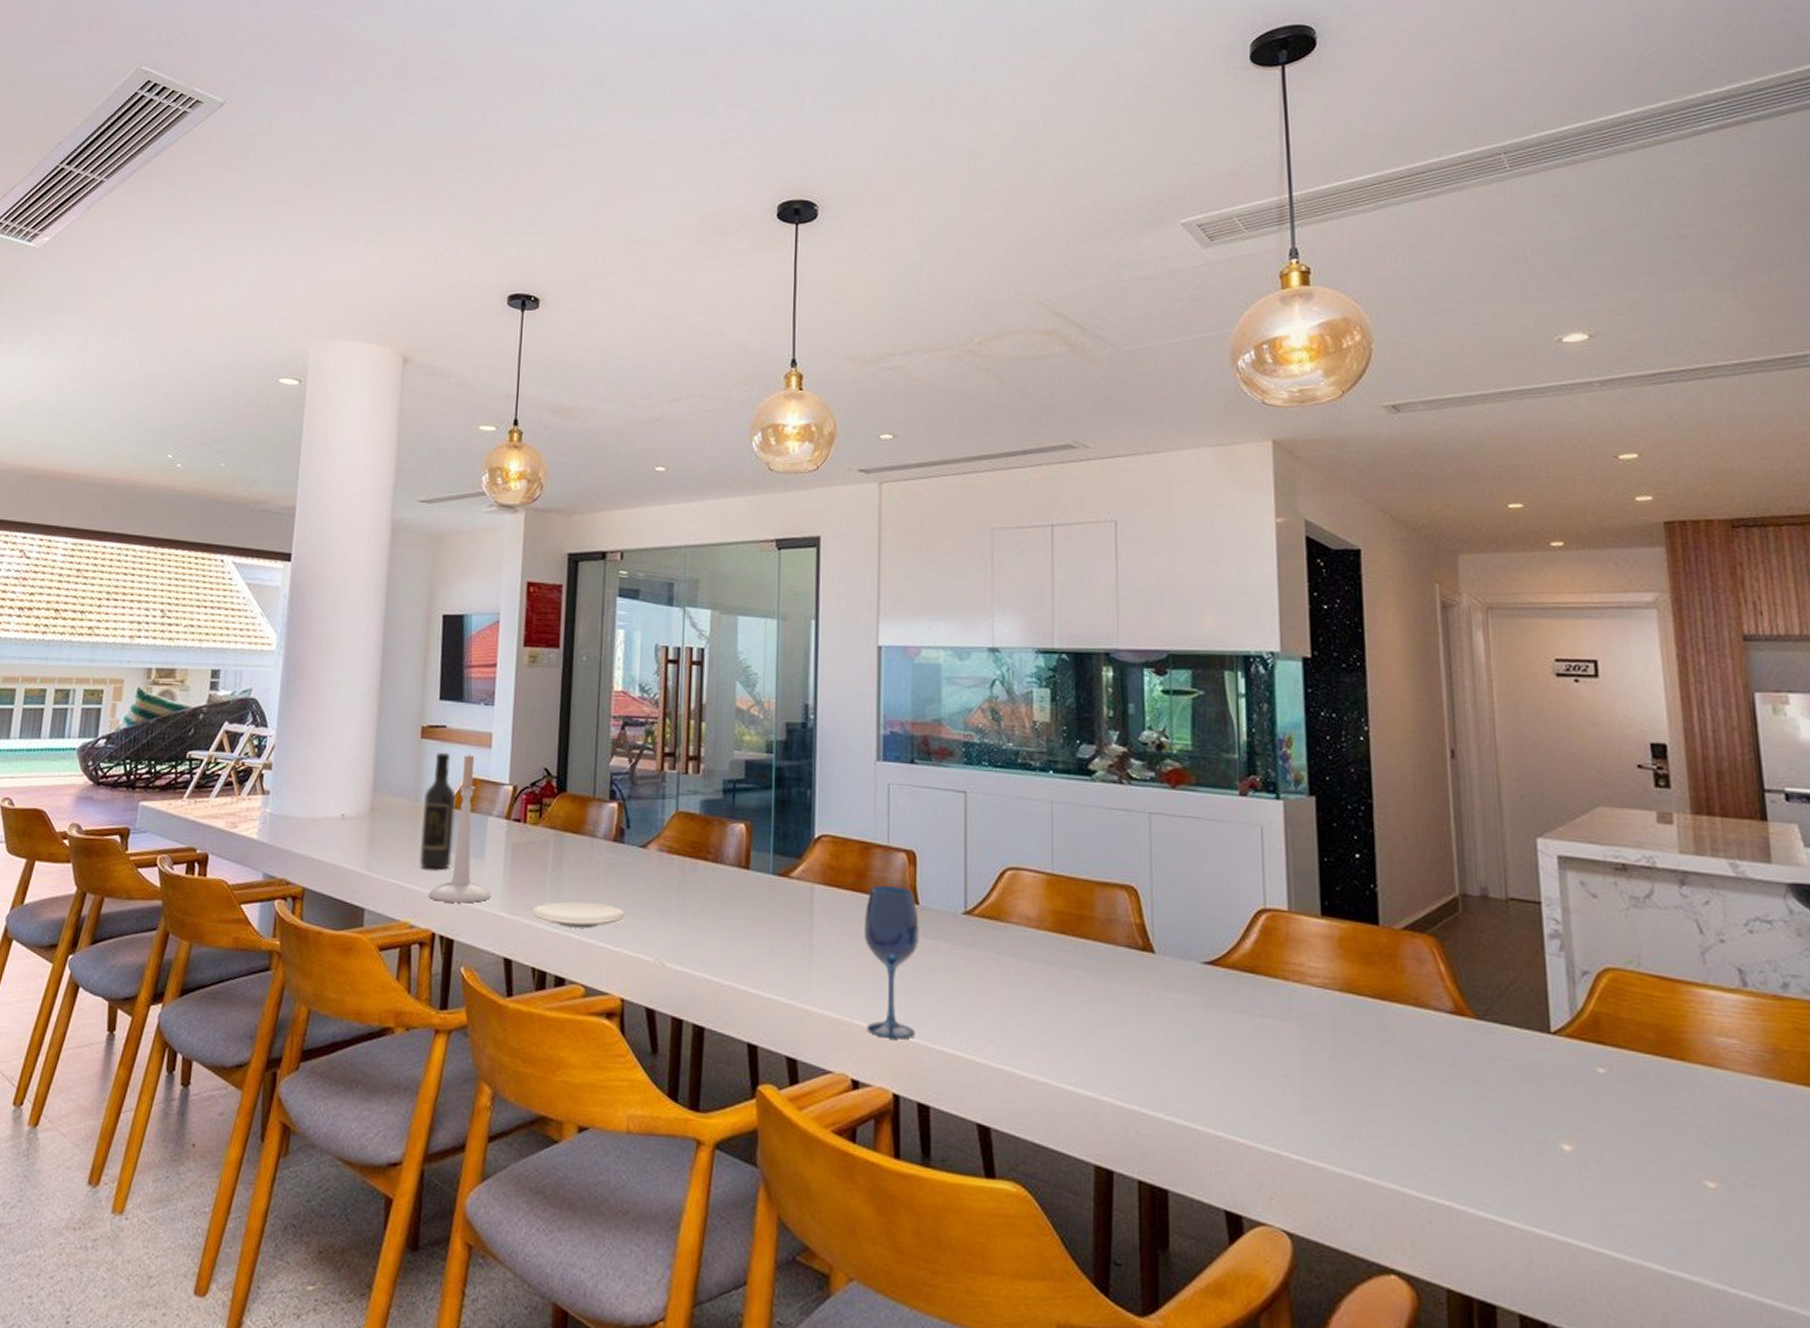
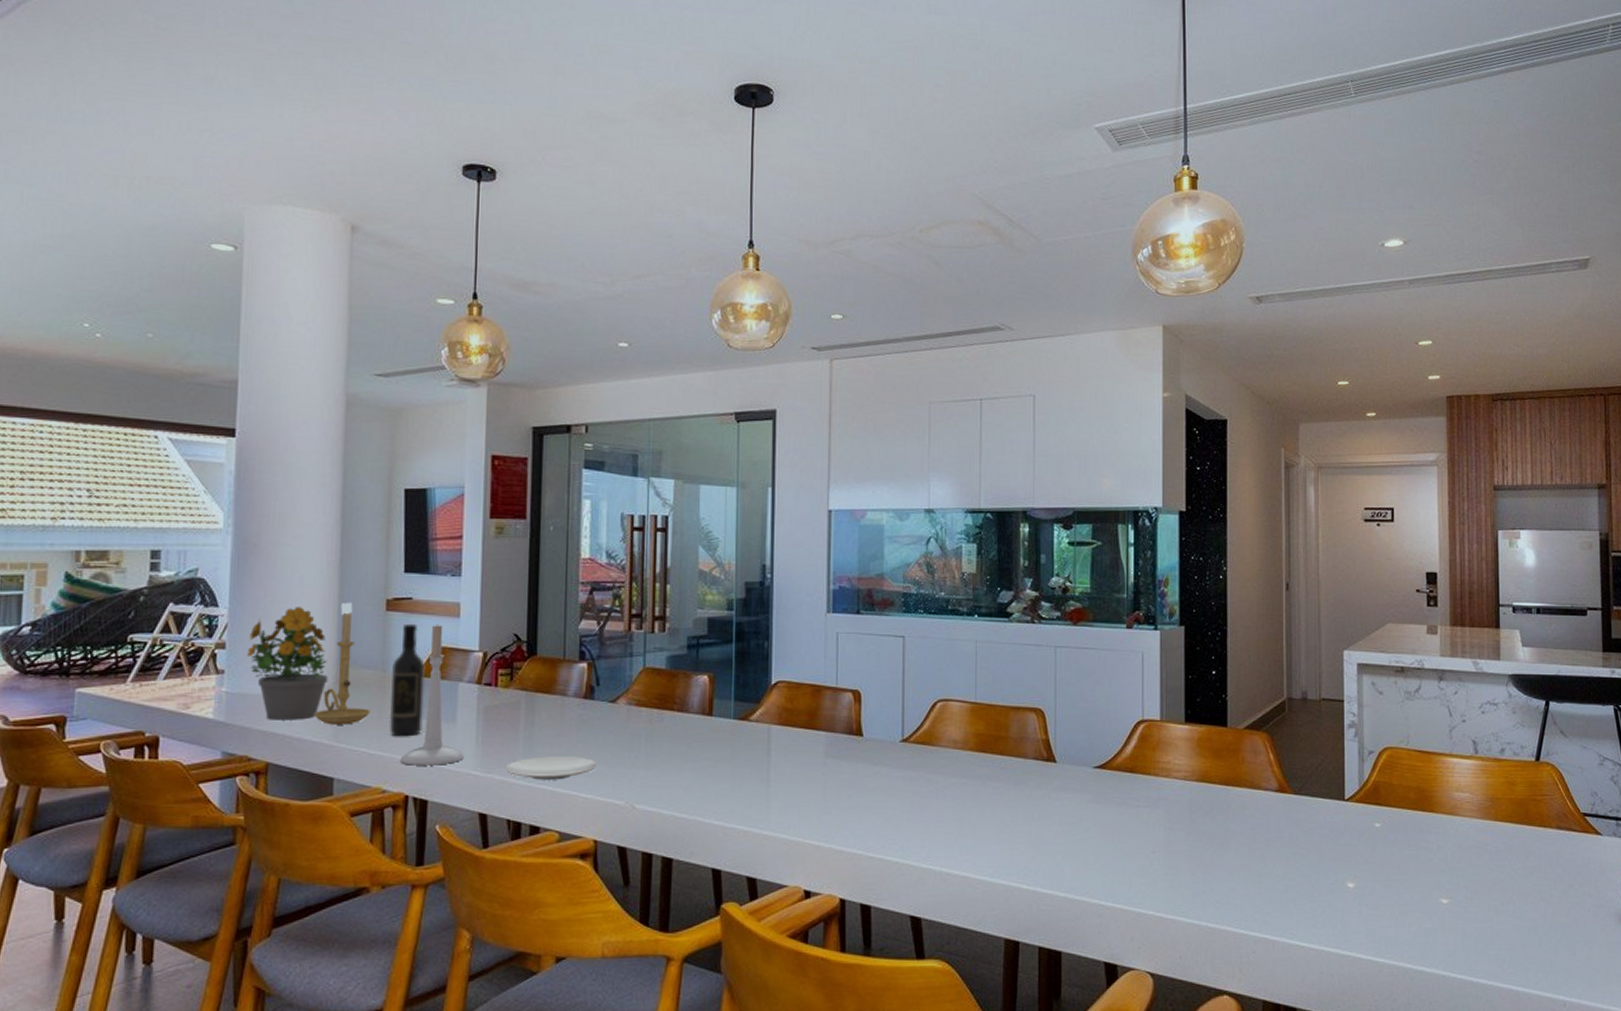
flowerpot: none [291,730,364,846] -> present [247,607,328,720]
candle holder: none [349,727,402,854] -> present [314,602,370,725]
wineglass: present [863,885,919,1040] -> none [815,722,863,853]

